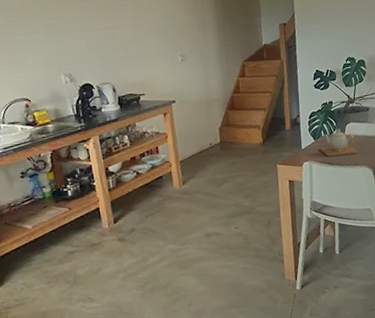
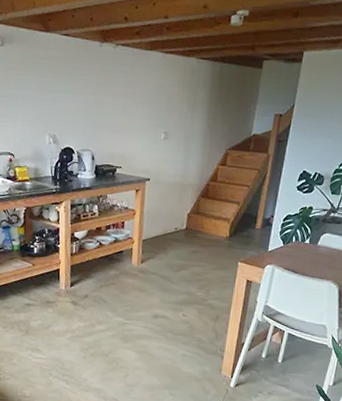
teapot: present [319,129,358,157] -> none [286,237,328,267]

